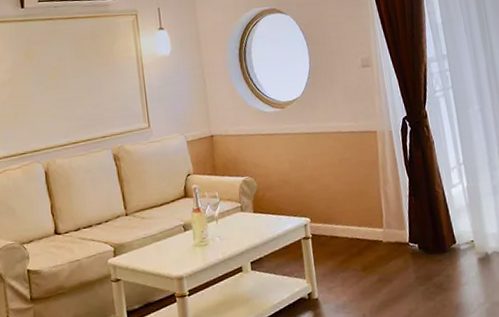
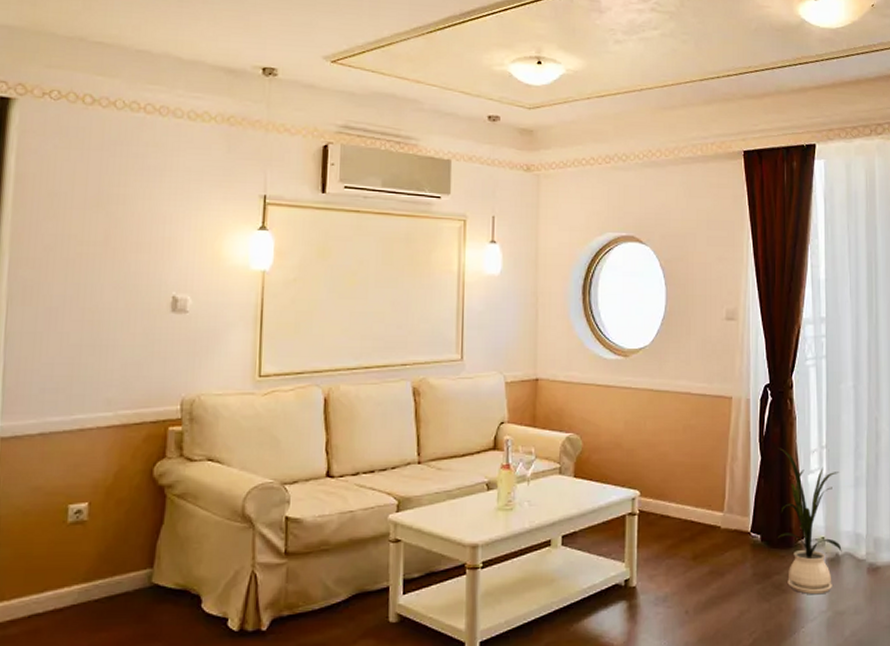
house plant: none [423,169,491,291] -> present [778,448,842,595]

